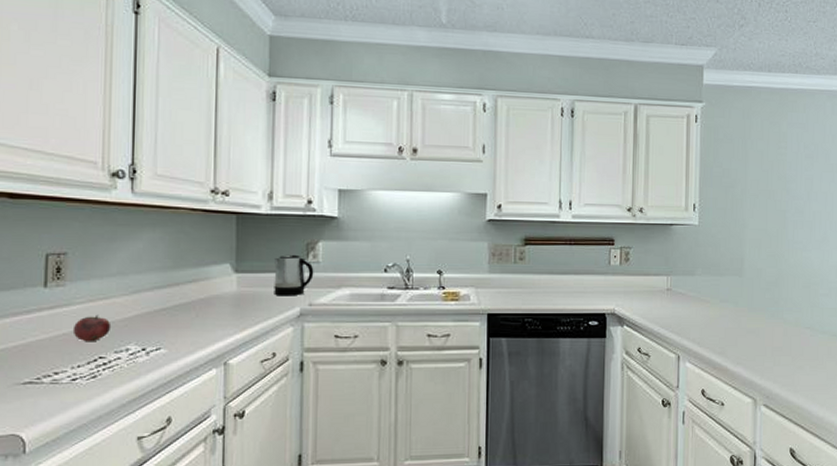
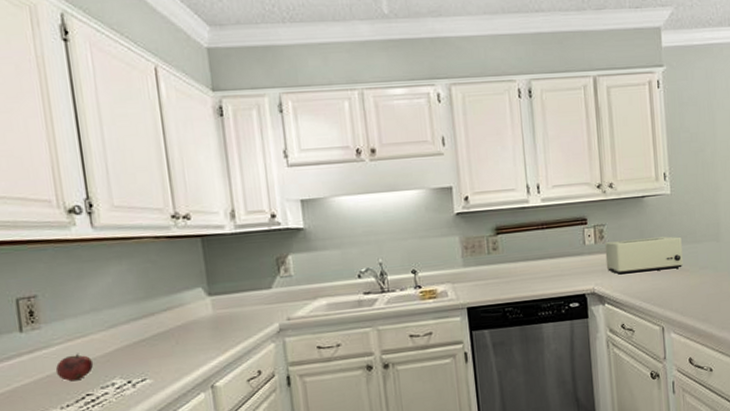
kettle: present [274,254,314,296] -> none [246,270,288,315]
toaster: none [629,265,705,299] -> present [604,236,683,275]

